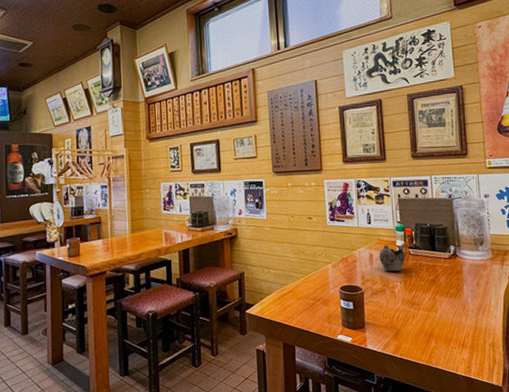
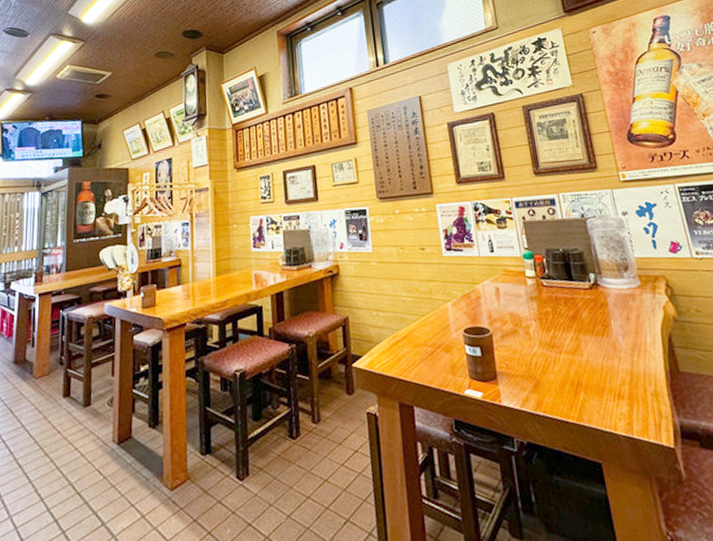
teapot: present [379,243,406,272] -> none [506,273,539,308]

